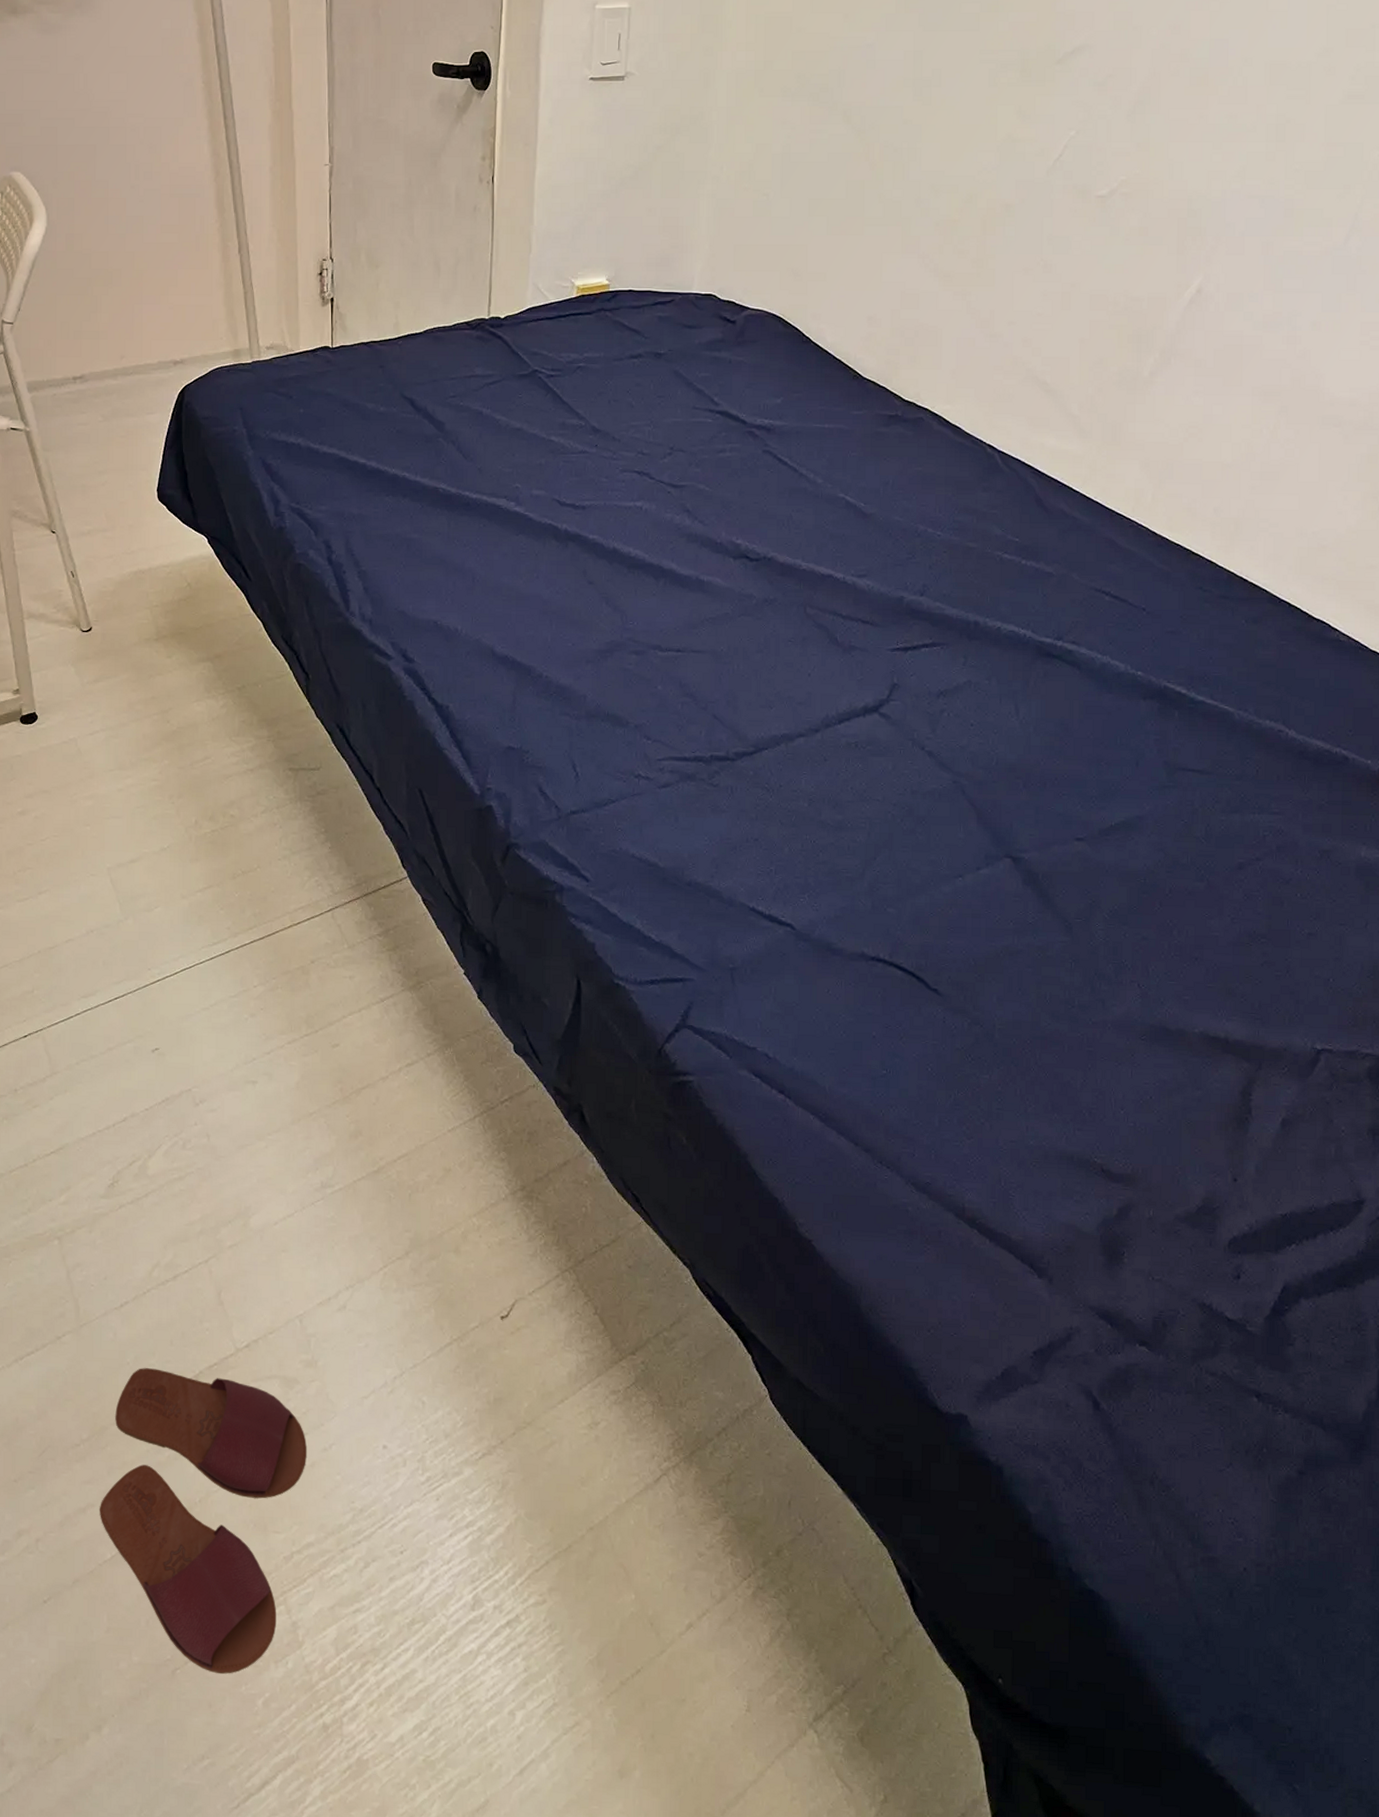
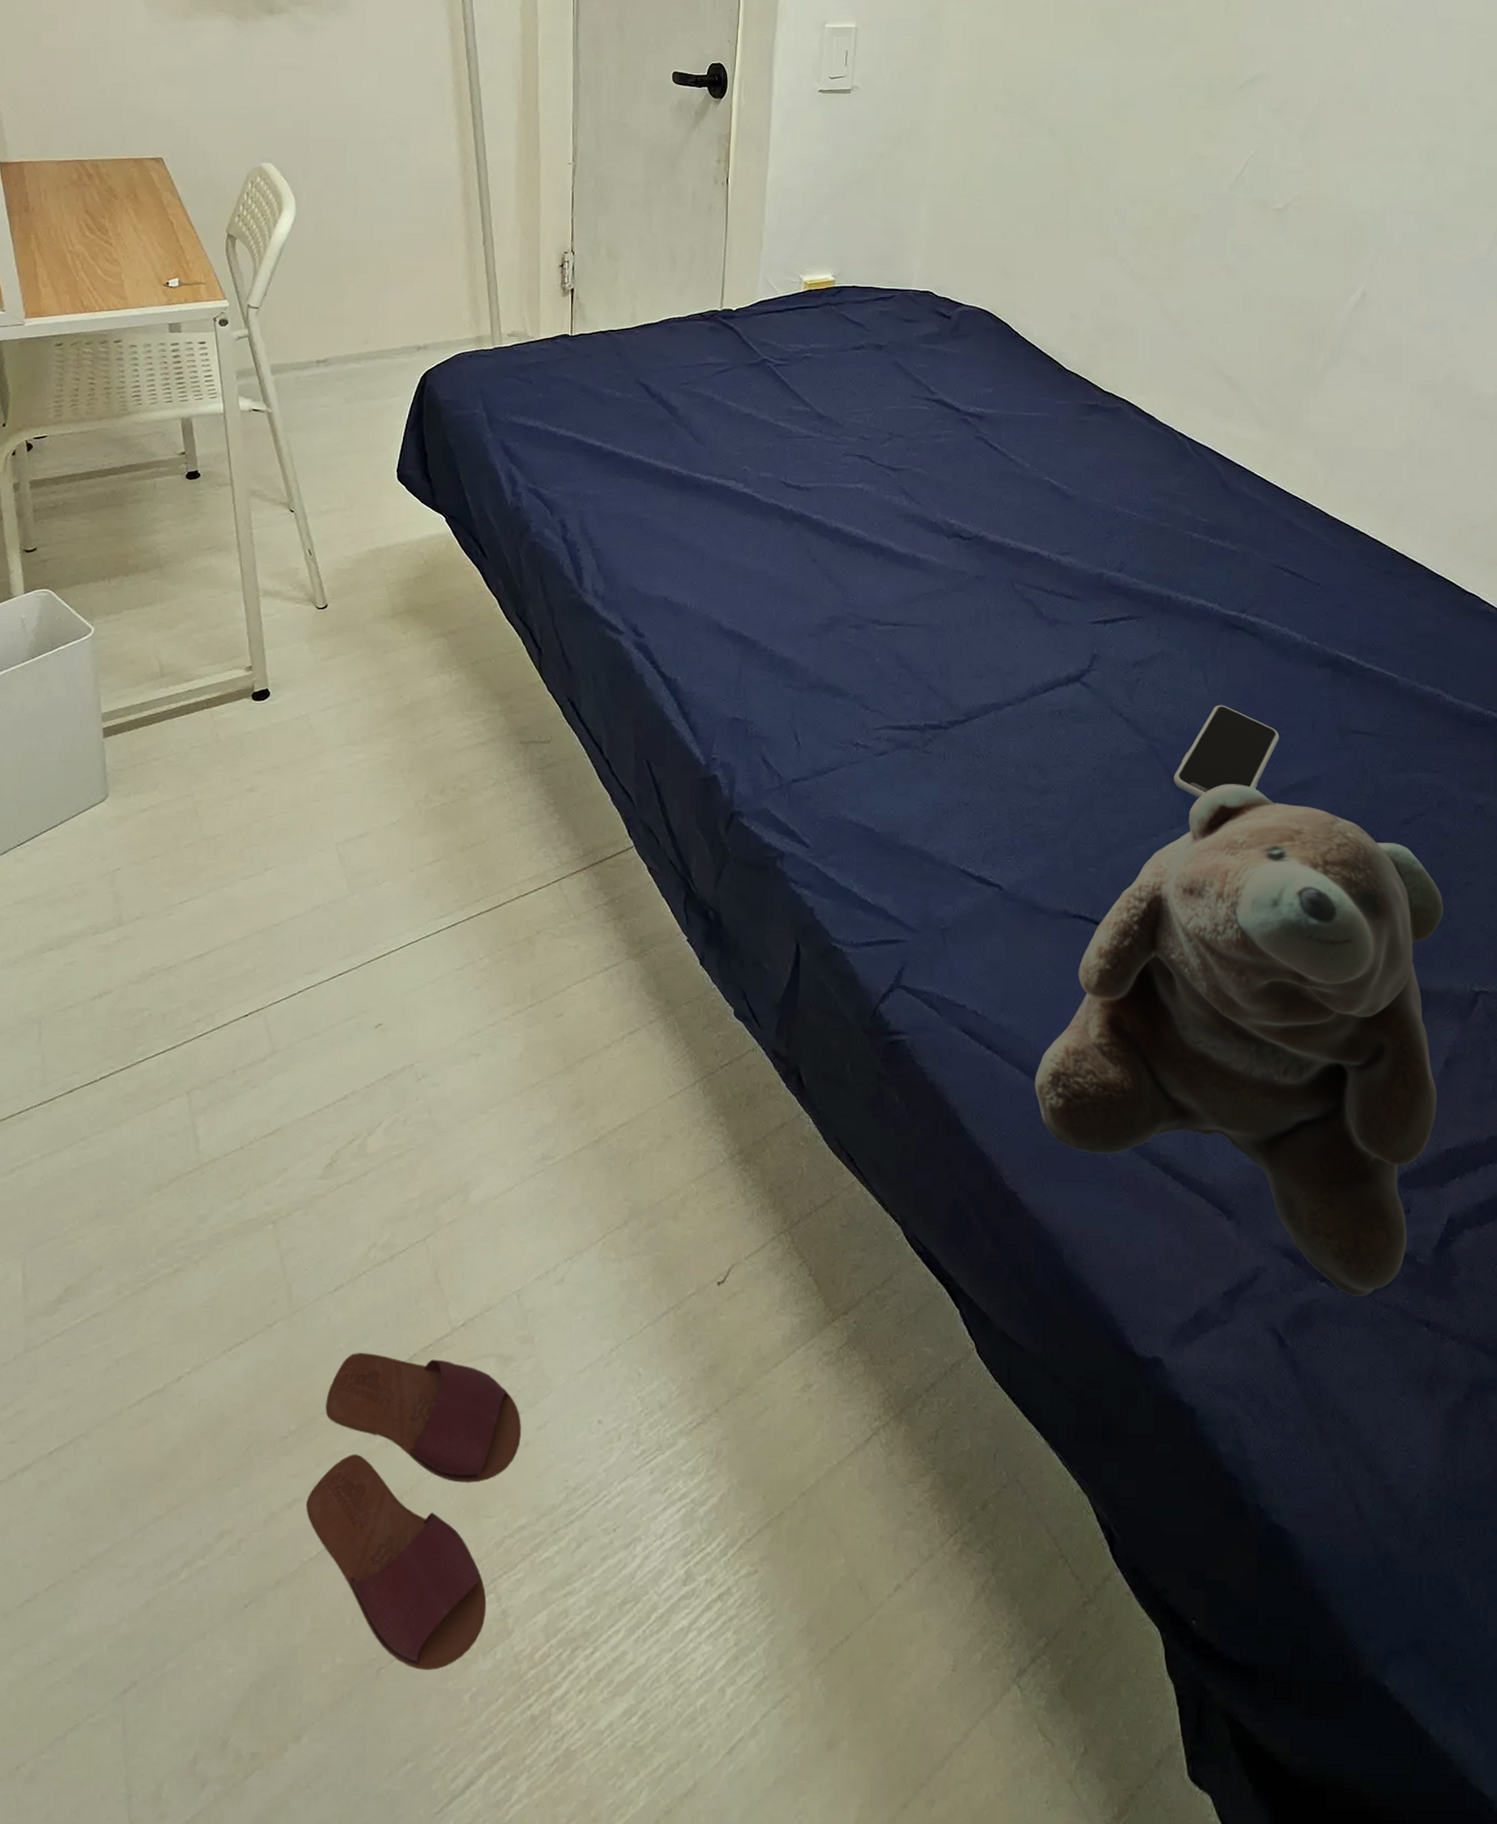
stuffed animal: none [830,823,1282,1363] -> present [1034,784,1443,1296]
smartphone: none [981,738,1099,838] -> present [1174,705,1279,798]

